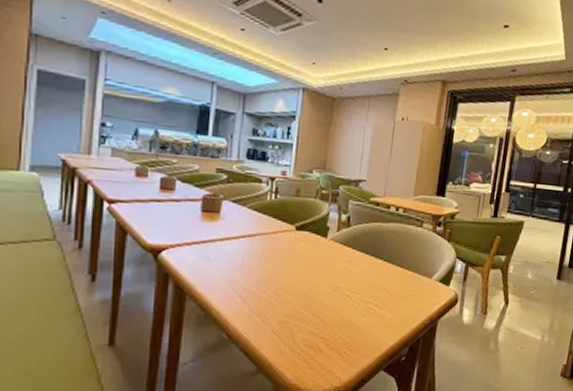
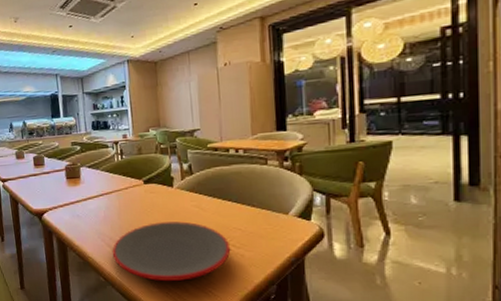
plate: none [243,274,374,341] -> present [112,221,231,282]

